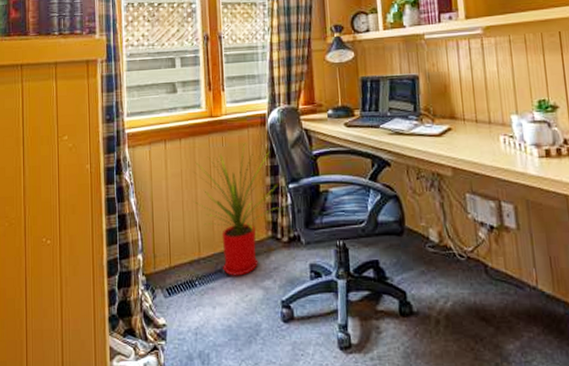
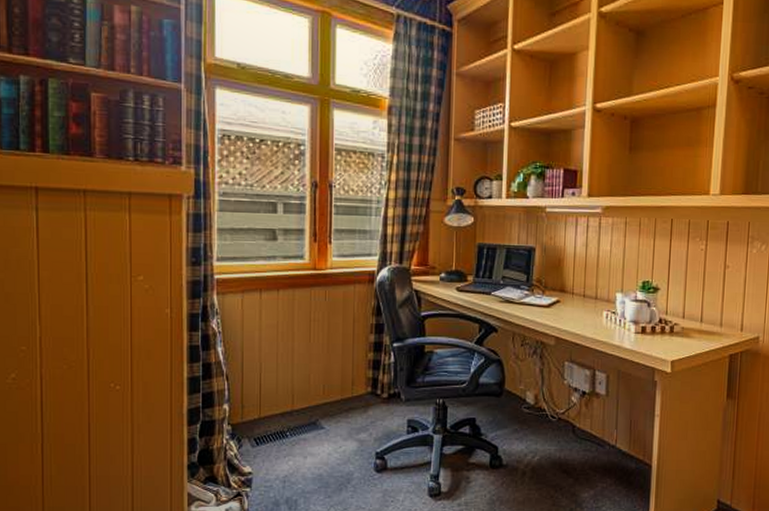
house plant: present [193,143,283,276] -> none [289,299,385,429]

